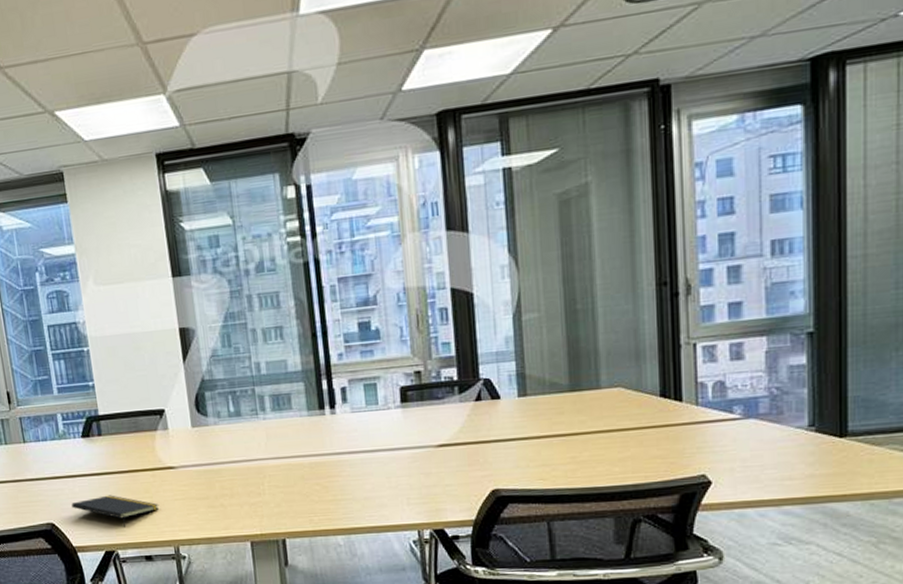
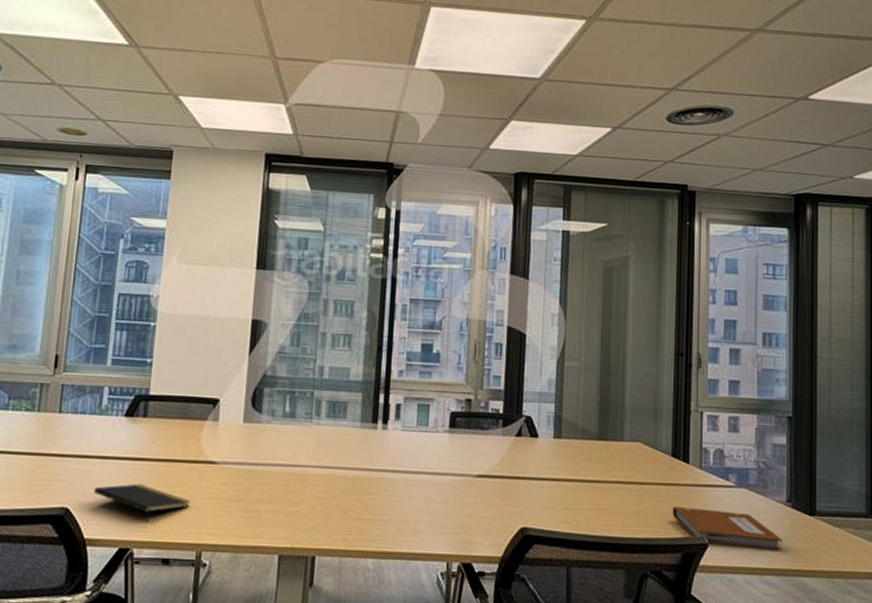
notebook: none [665,445,805,483] -> present [672,506,783,550]

